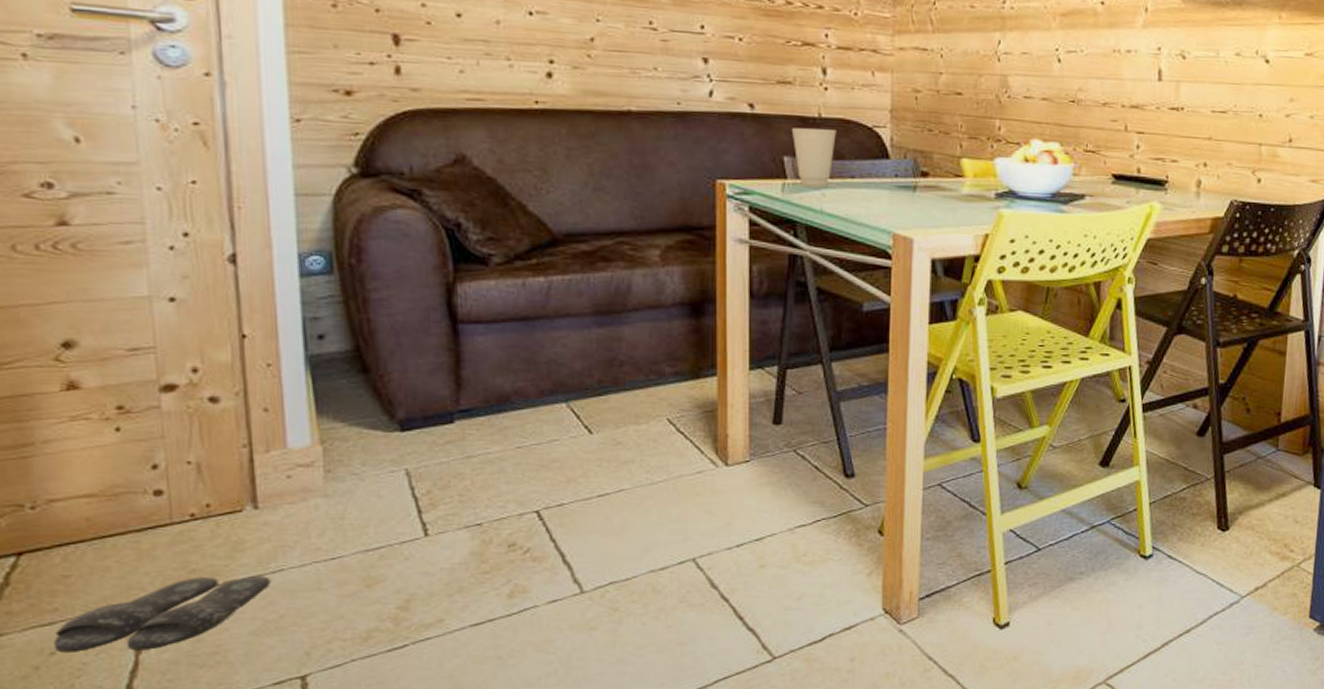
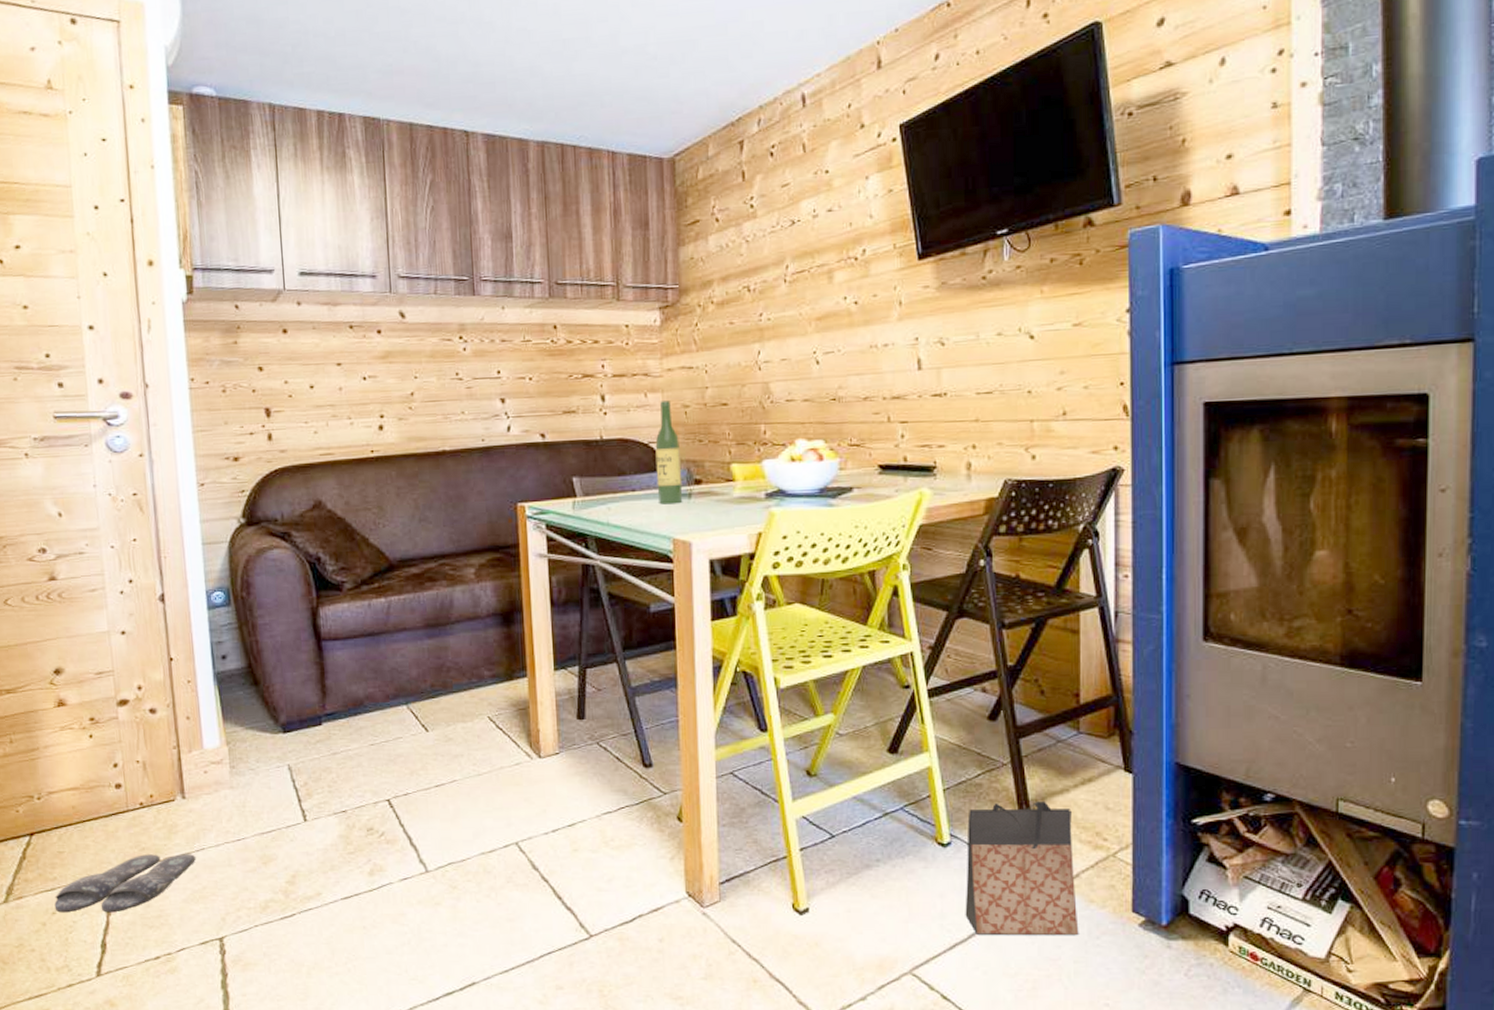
cup: present [791,128,837,189] -> none [577,449,617,505]
wine bottle: none [879,82,908,196] -> present [655,400,683,505]
bag: none [1160,514,1265,643] -> present [965,800,1079,934]

